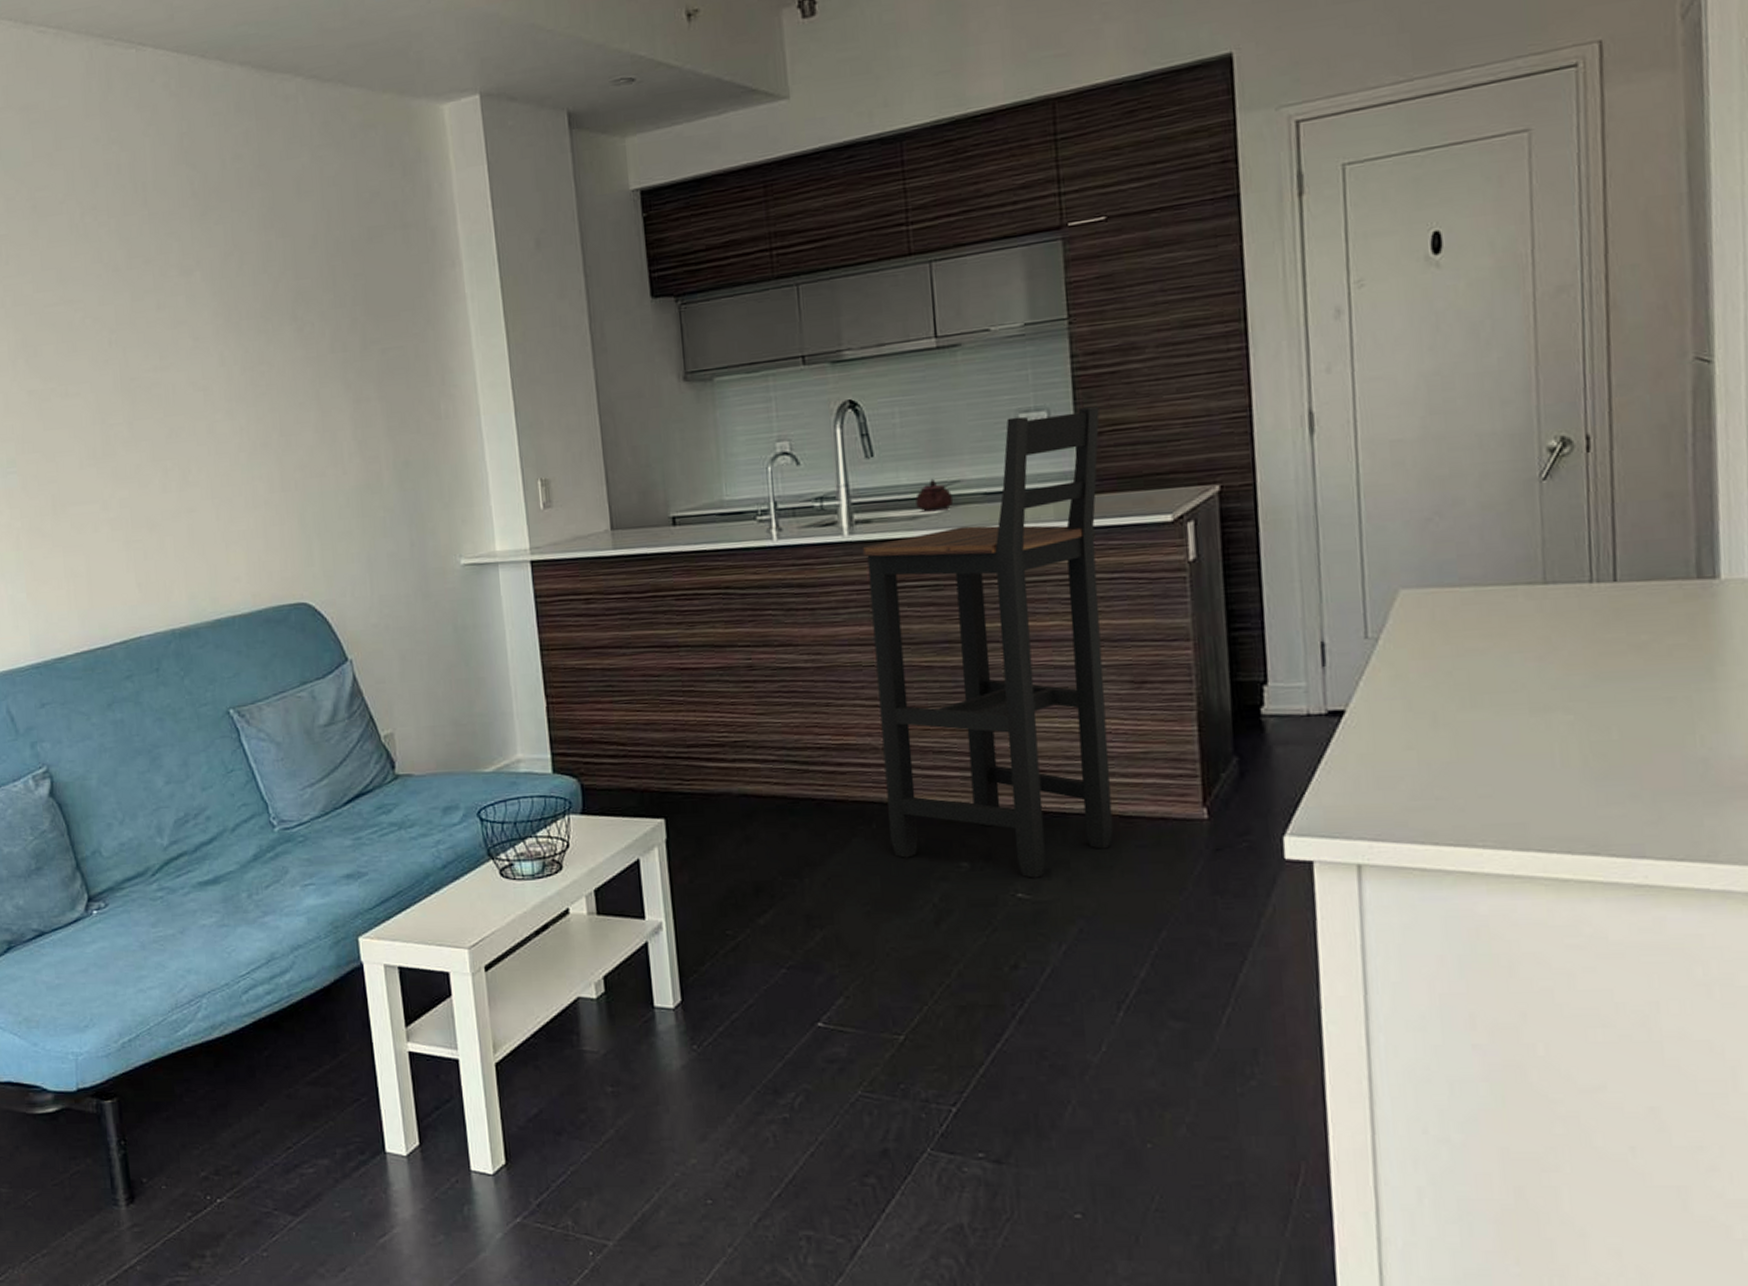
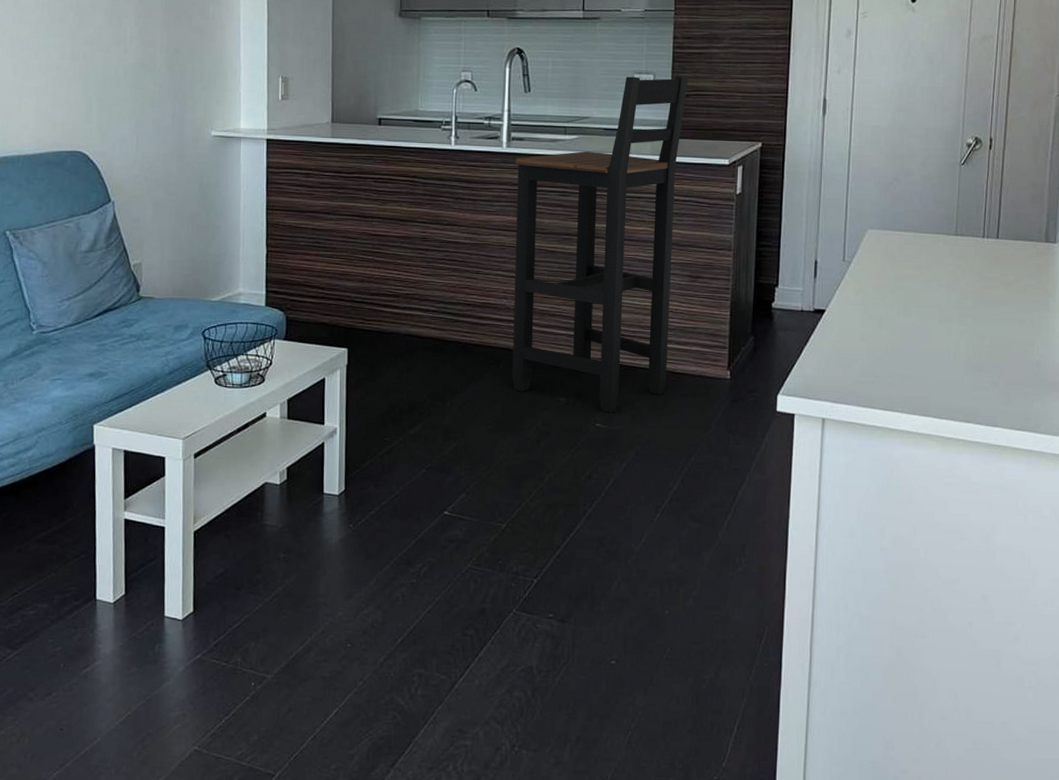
teapot: present [915,478,954,512] -> none [556,113,583,138]

